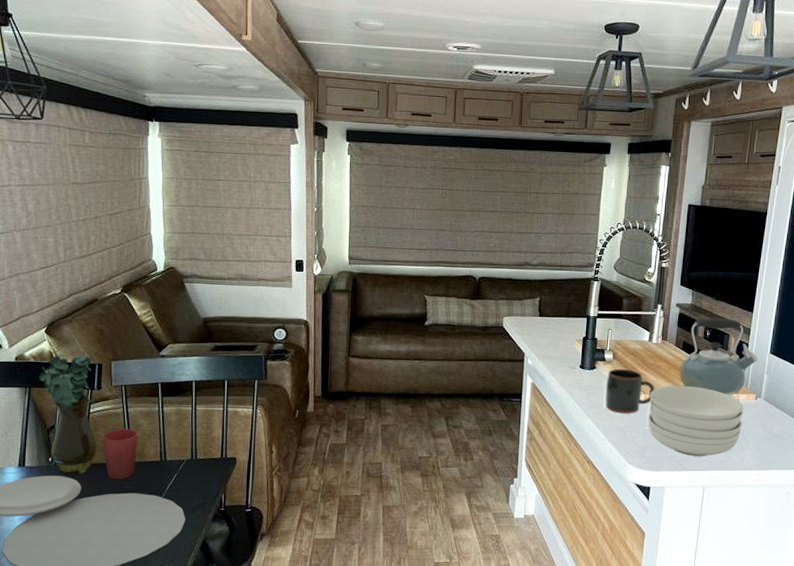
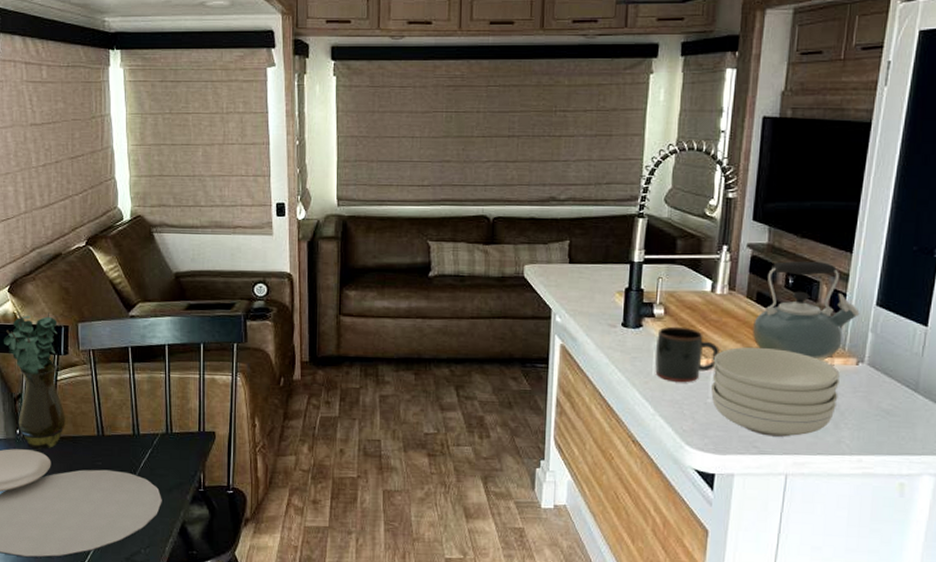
cup: present [101,428,138,480] -> none [70,398,109,455]

